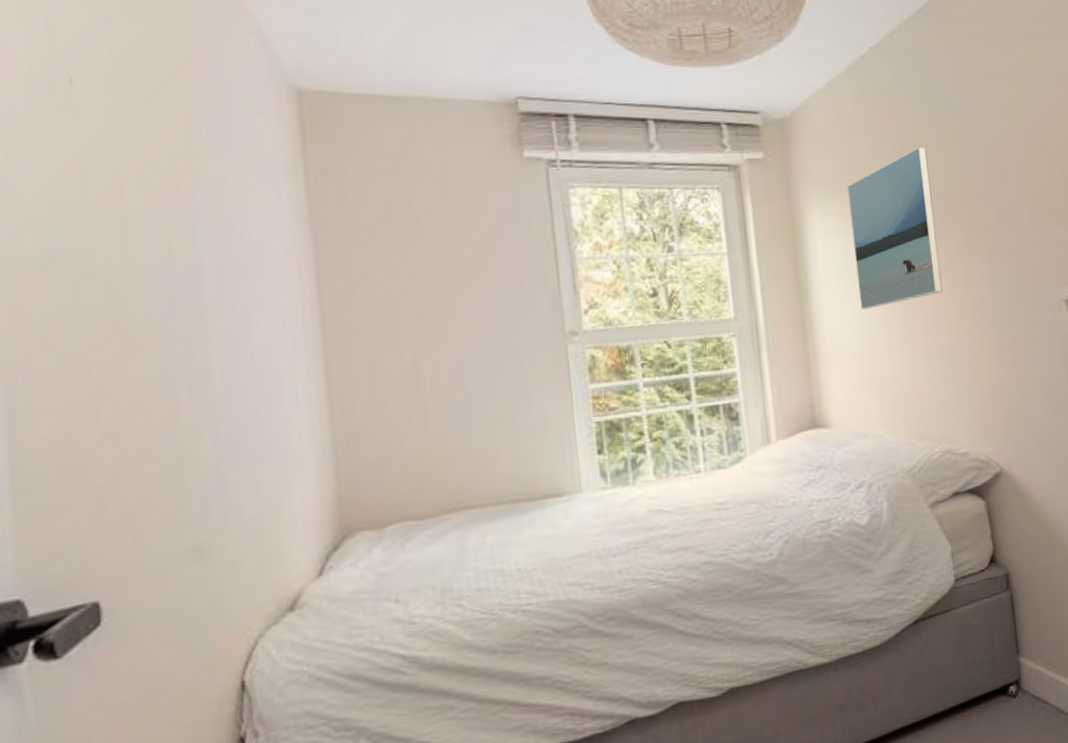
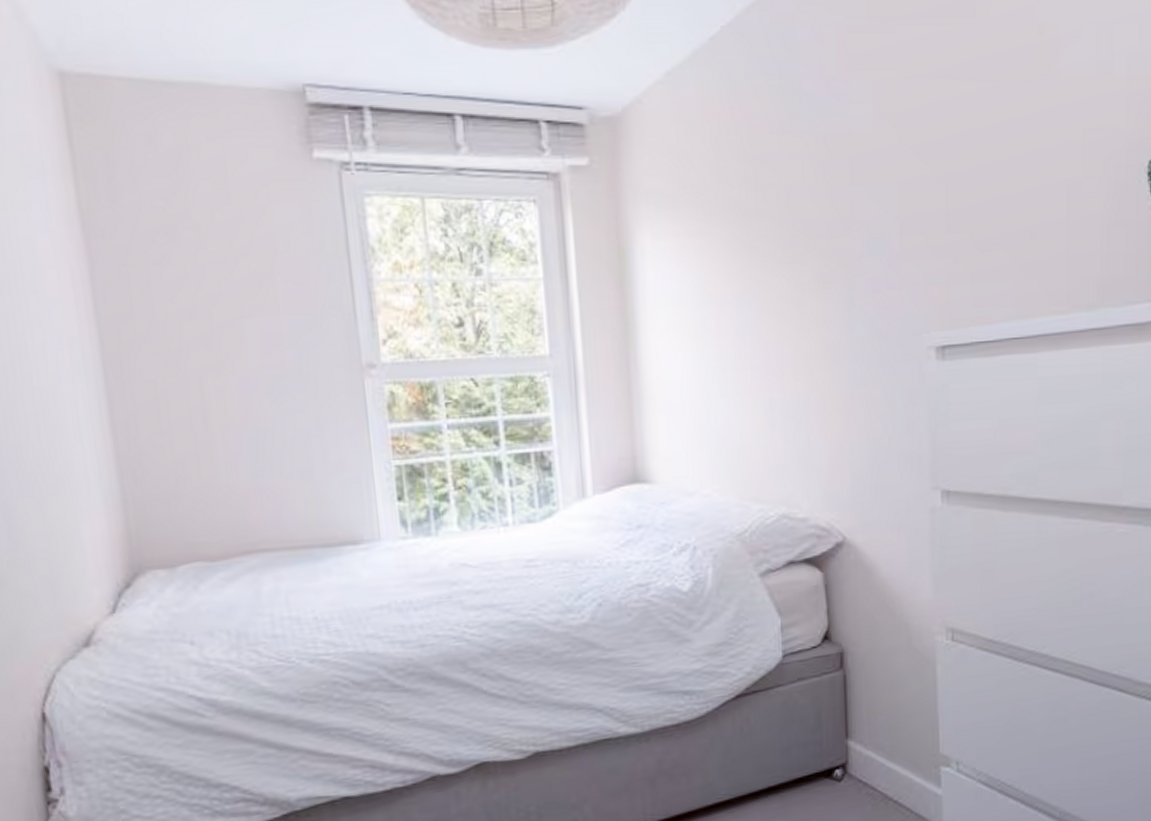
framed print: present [846,147,943,310] -> none [685,155,791,350]

